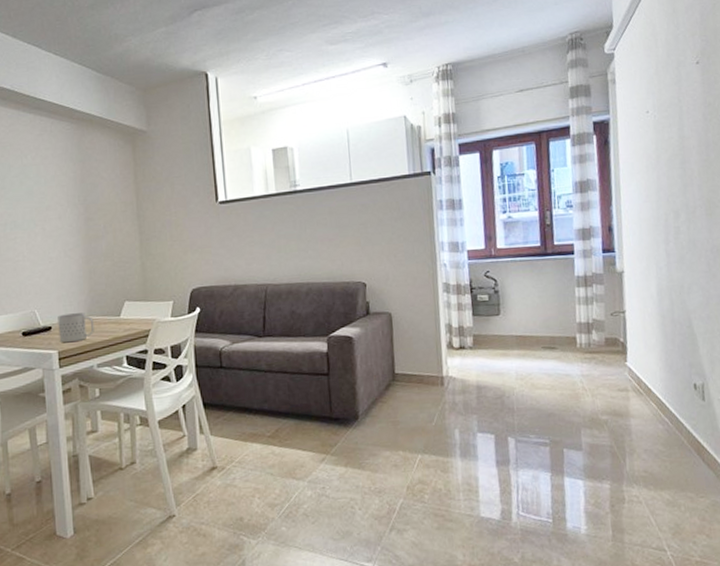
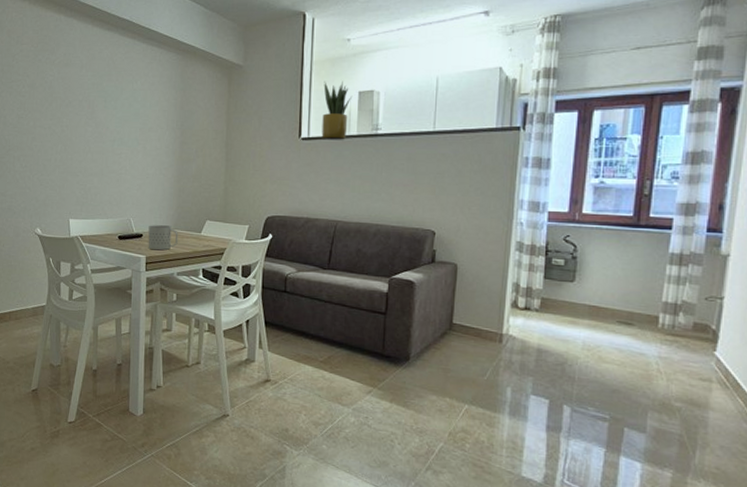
planter: none [235,139,266,202] -> present [321,80,352,140]

